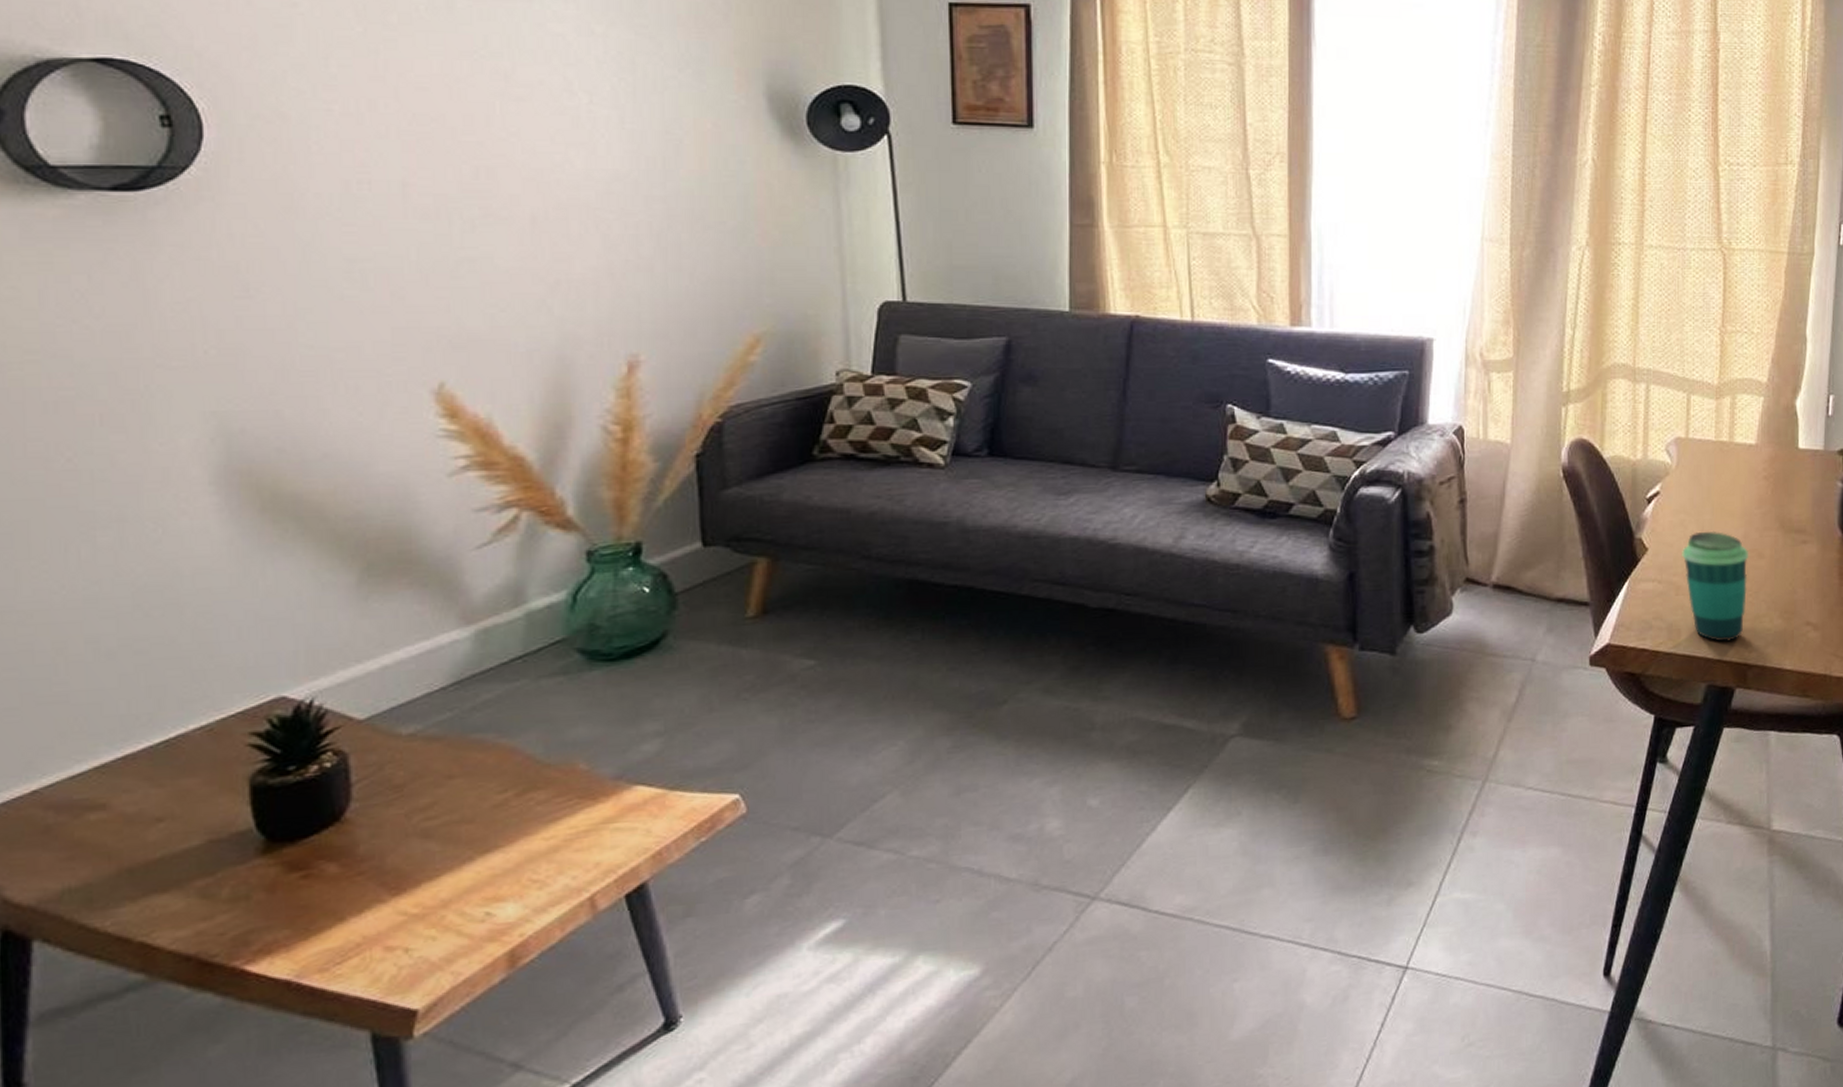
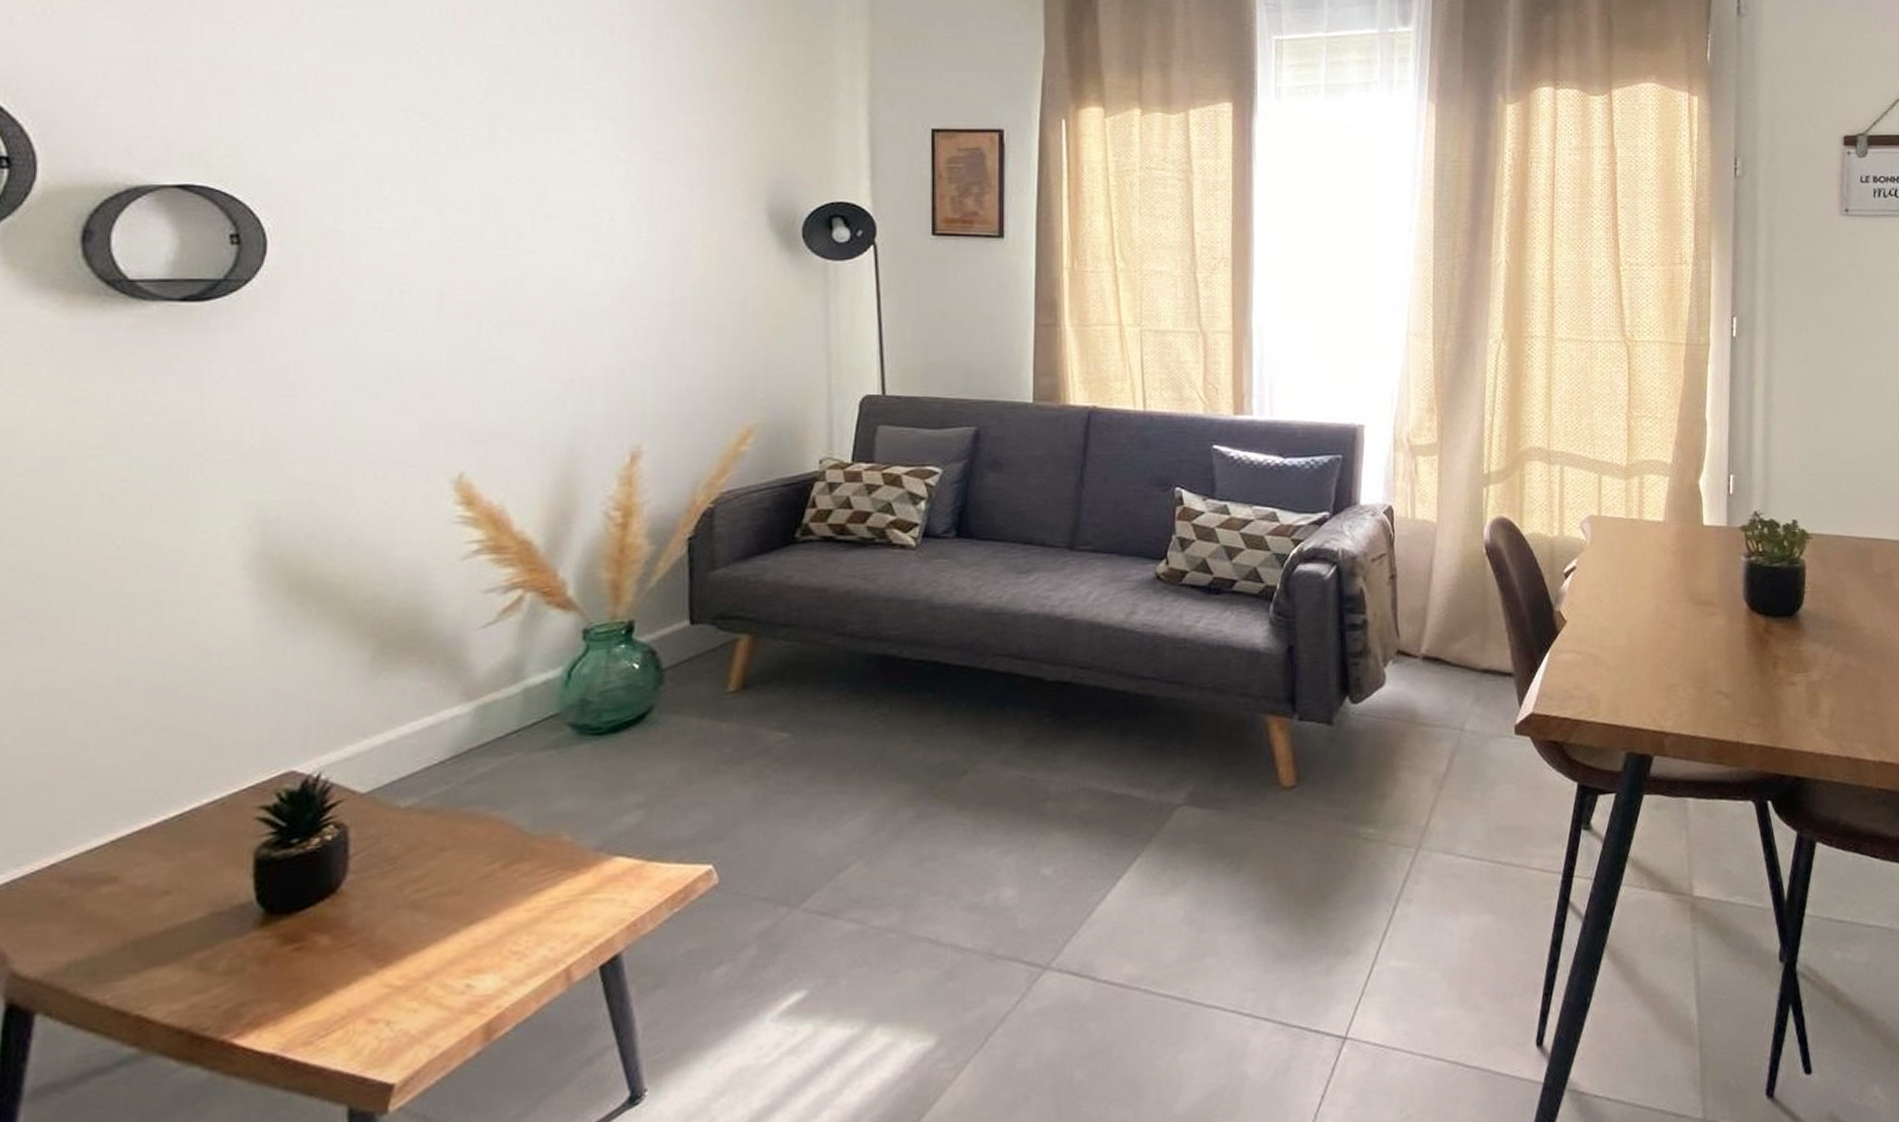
cup: present [1682,530,1748,642] -> none [1598,603,1661,711]

